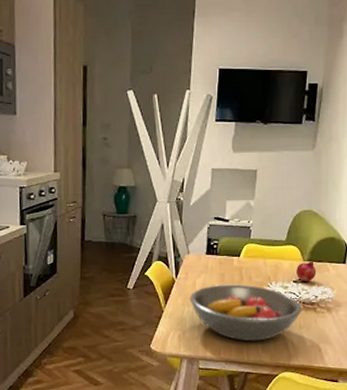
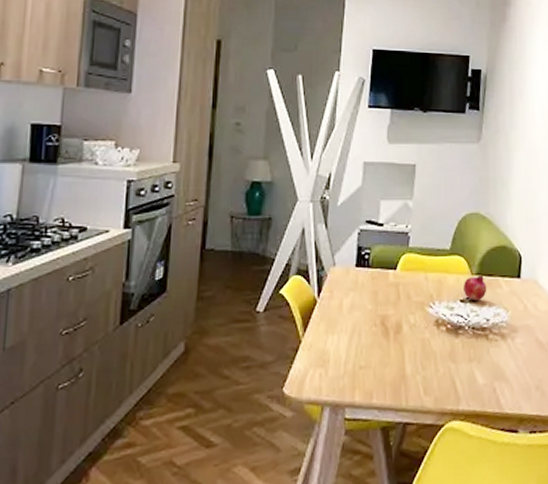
fruit bowl: present [190,284,302,342] -> none [334,305,472,380]

